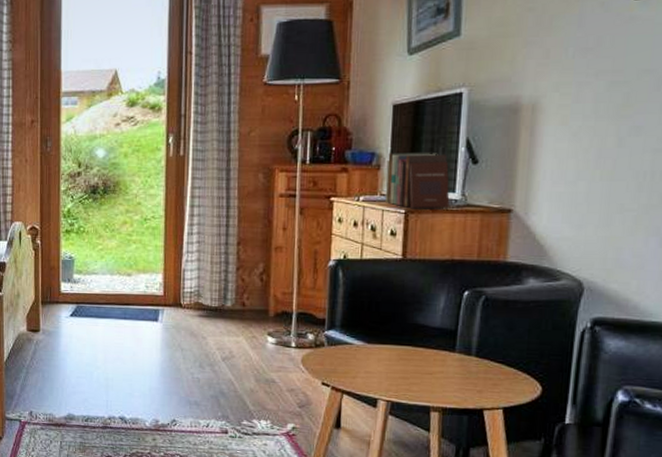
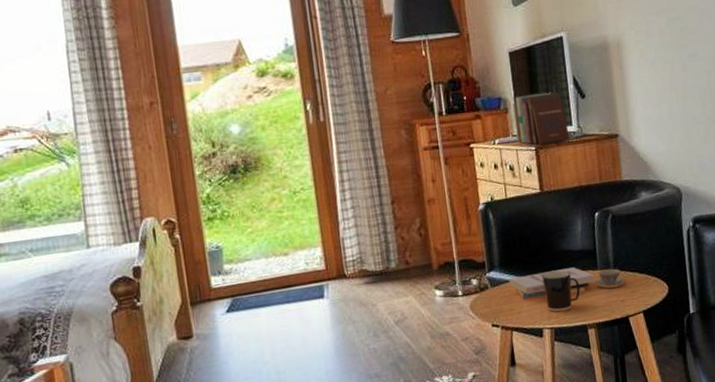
books: none [348,341,450,372] -> present [509,267,596,300]
mug: none [386,343,430,387] -> present [542,271,581,312]
teacup: none [448,353,488,375] -> present [594,268,626,289]

